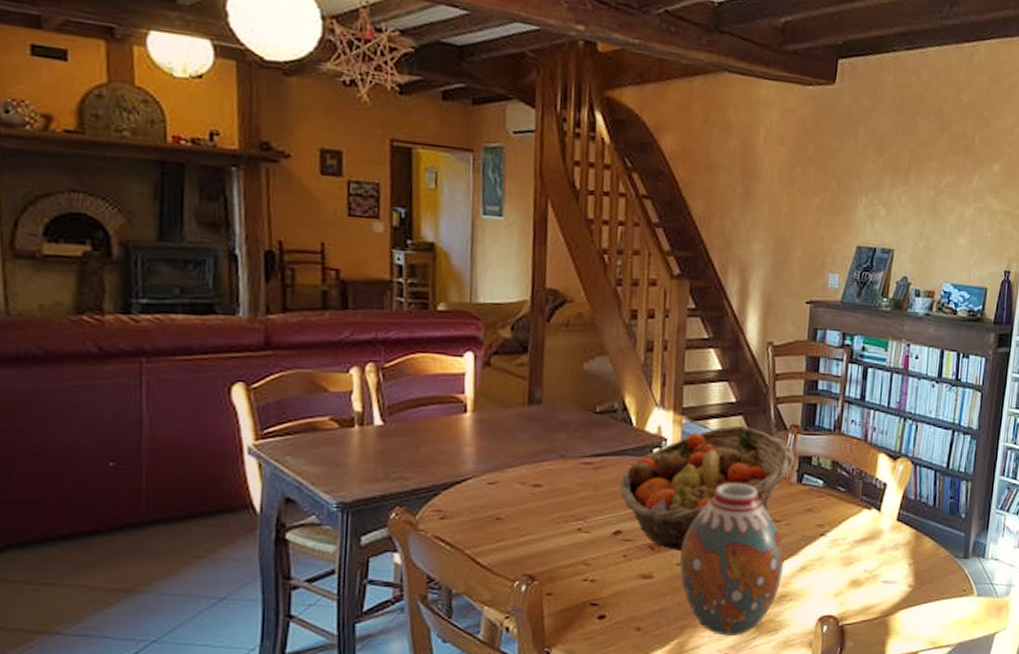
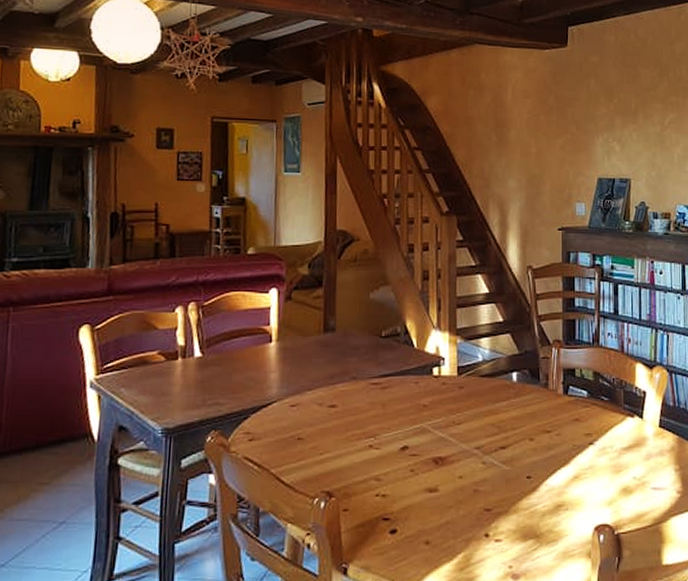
fruit basket: present [619,425,795,550] -> none [404,342,560,464]
vase: present [680,482,785,636] -> none [462,396,558,548]

